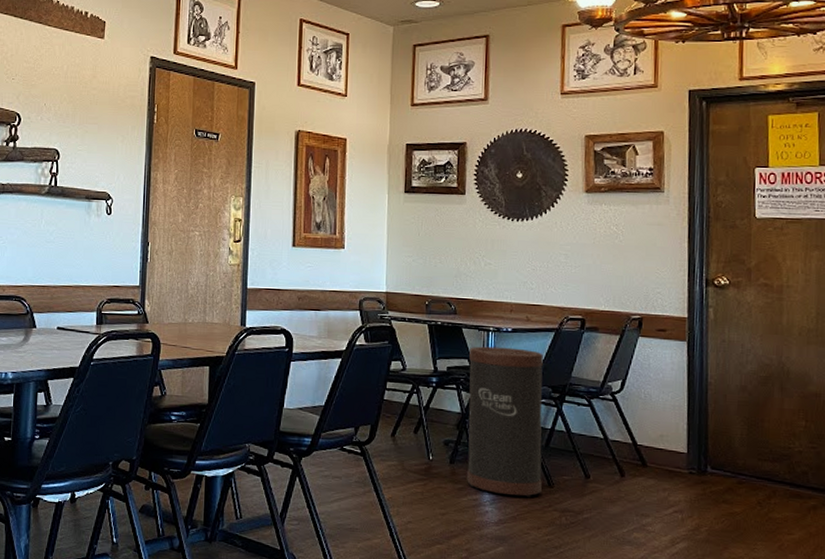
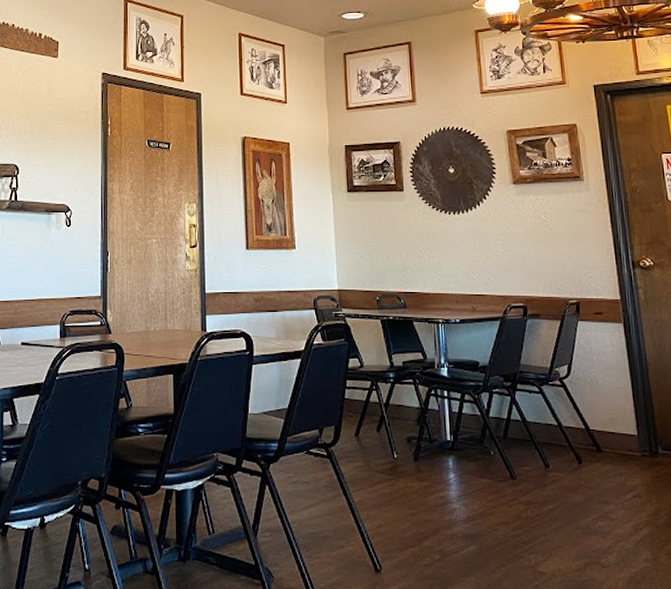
trash can: present [467,346,543,498] -> none [422,338,505,492]

